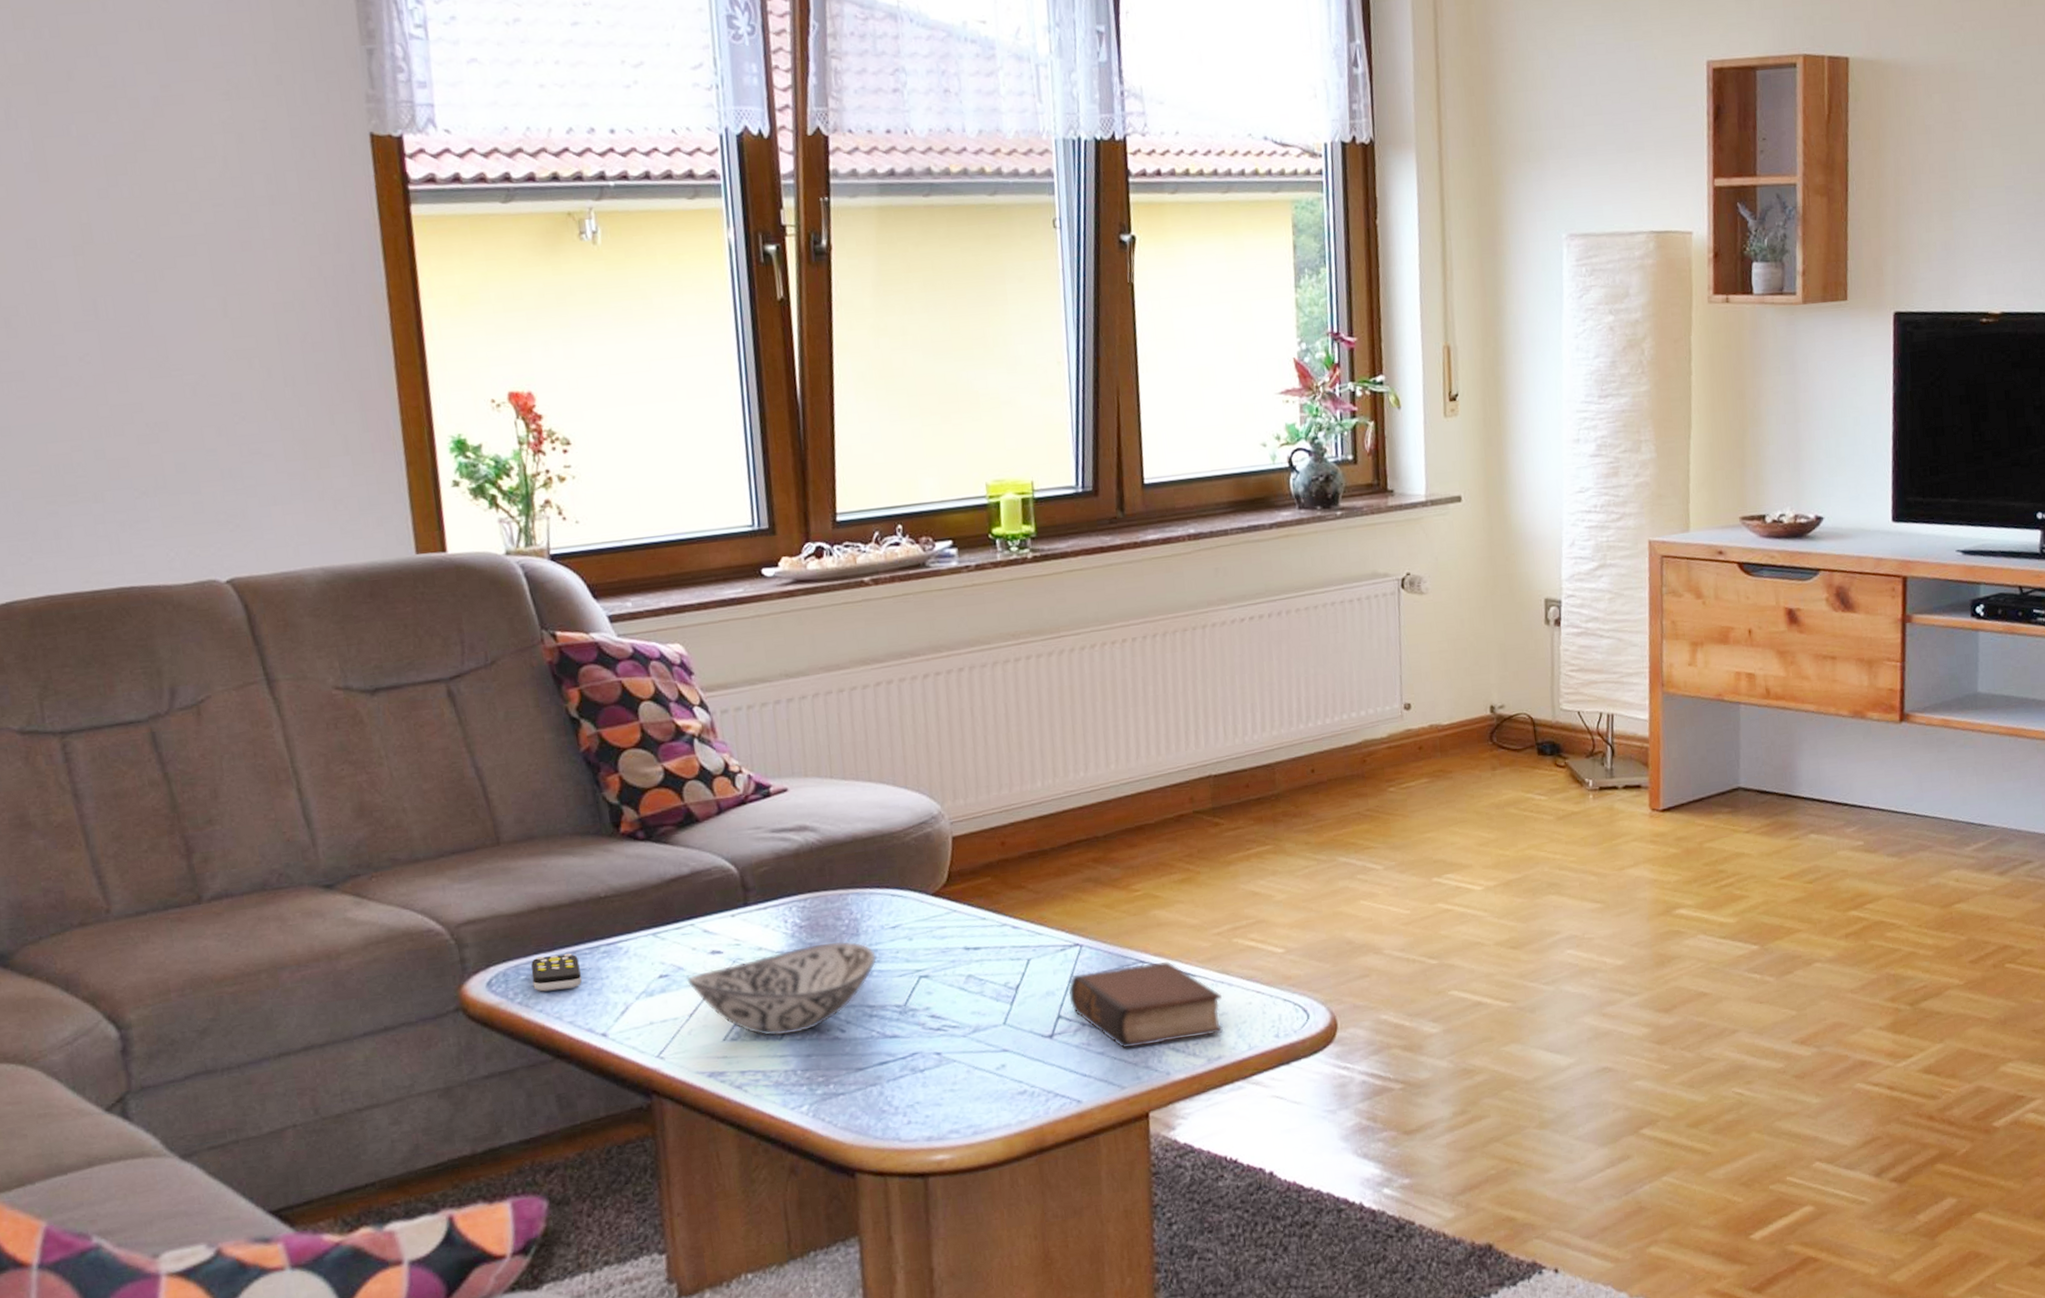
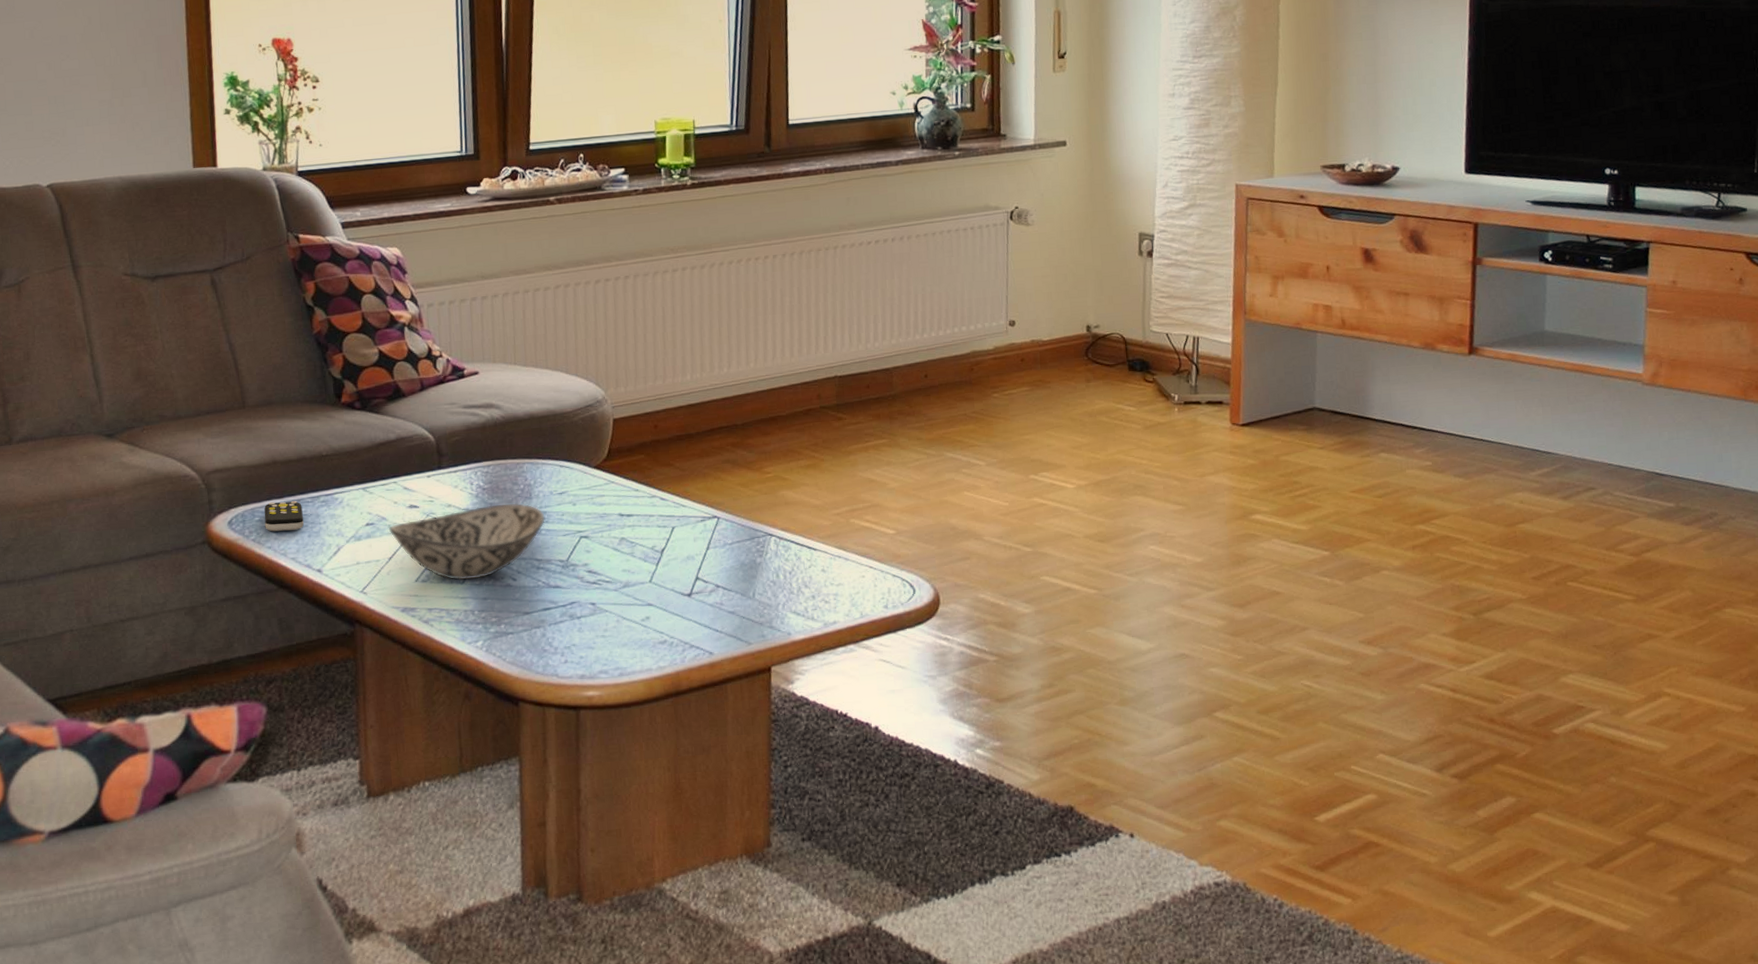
book: present [1068,962,1223,1049] -> none [706,536,839,610]

